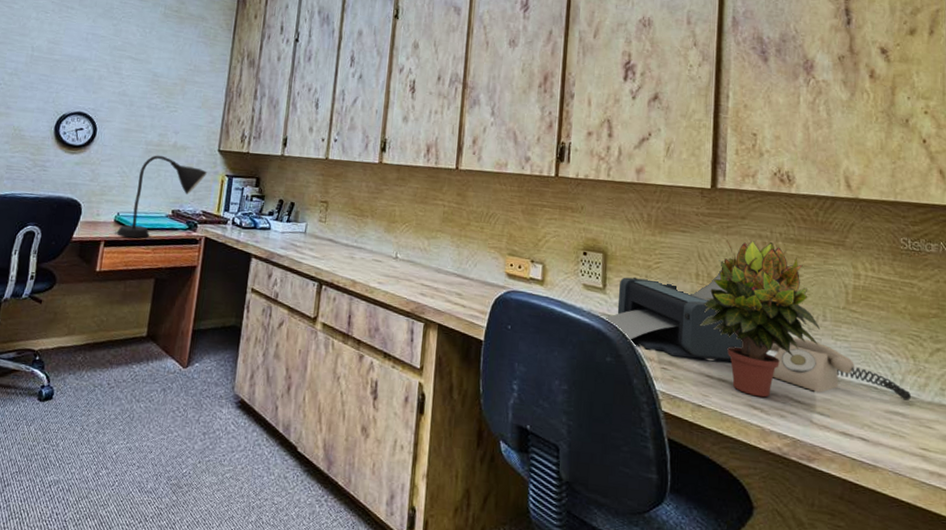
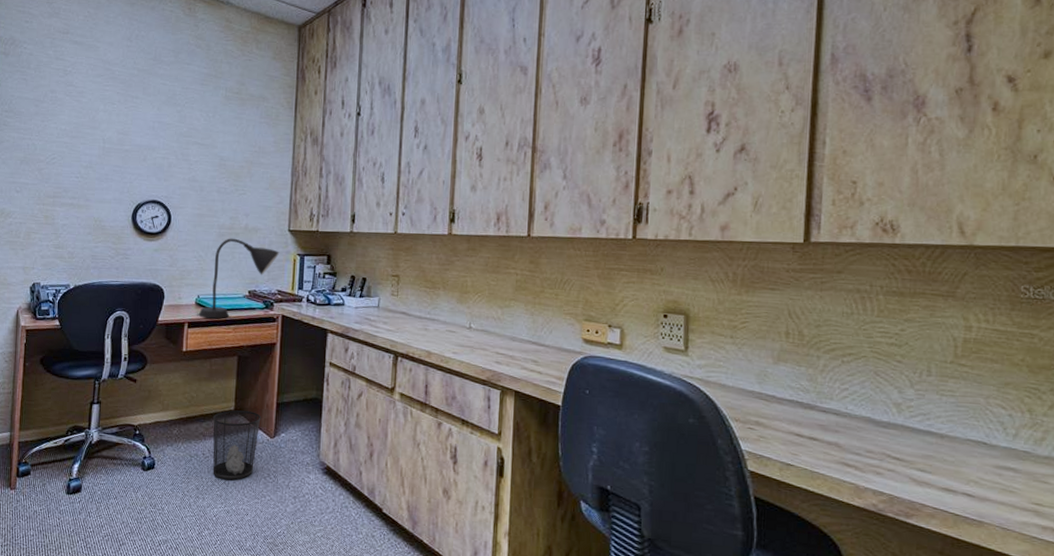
waste bin: none [117,336,175,414] -> present [212,410,261,481]
printer: present [603,260,742,361] -> none [685,317,836,420]
potted plant: present [699,241,821,398] -> none [788,296,924,455]
telephone: present [770,337,912,401] -> none [867,393,1026,456]

